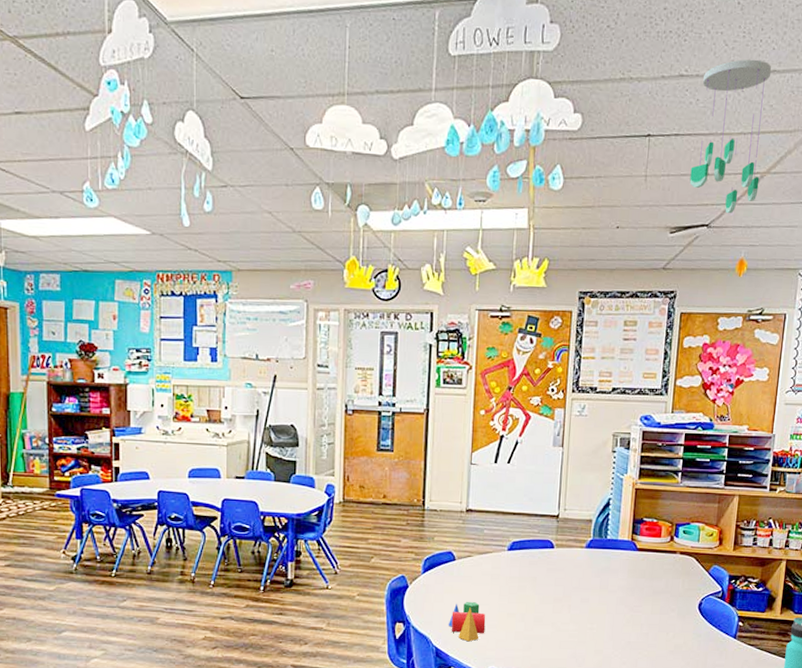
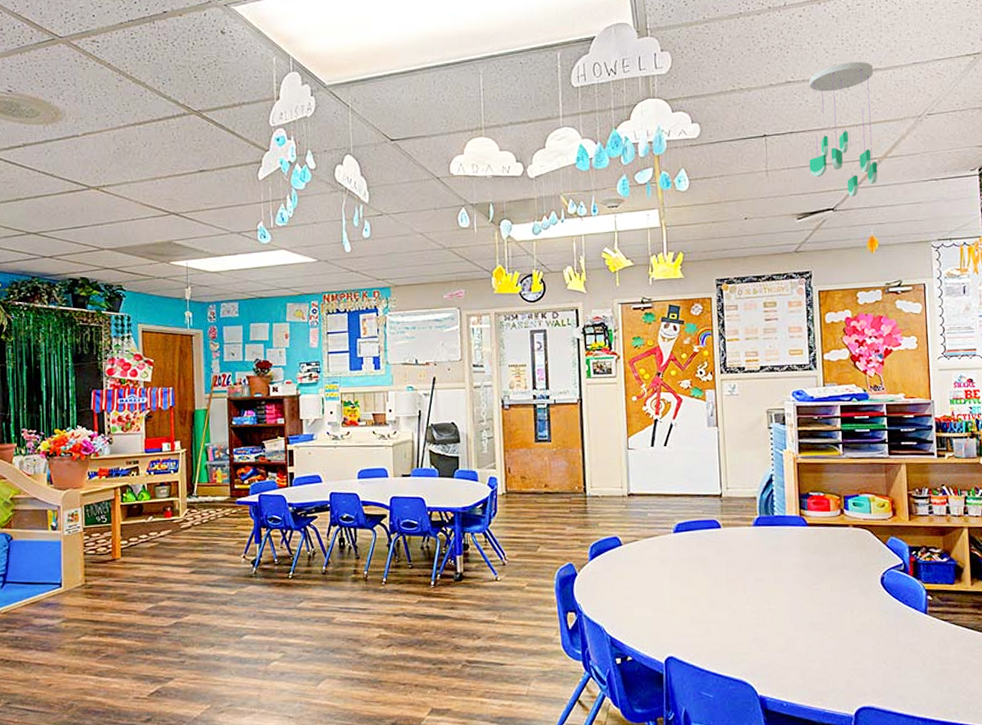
toy blocks: present [448,602,486,642] -> none [620,587,659,629]

